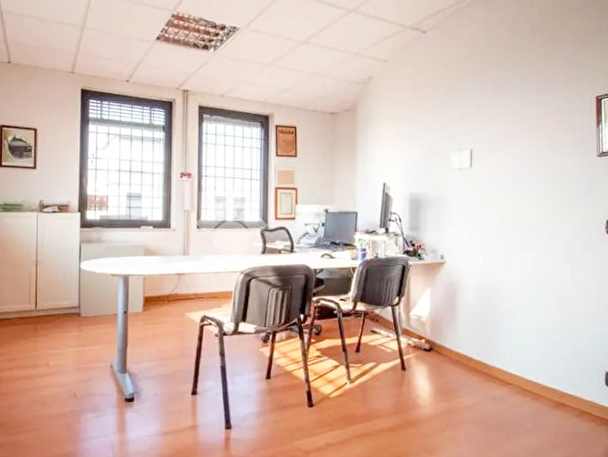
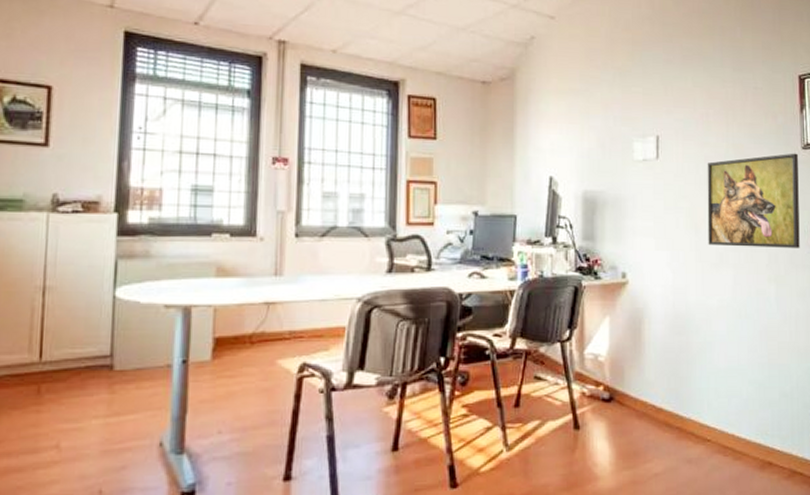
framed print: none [513,160,594,237] -> present [707,153,800,248]

